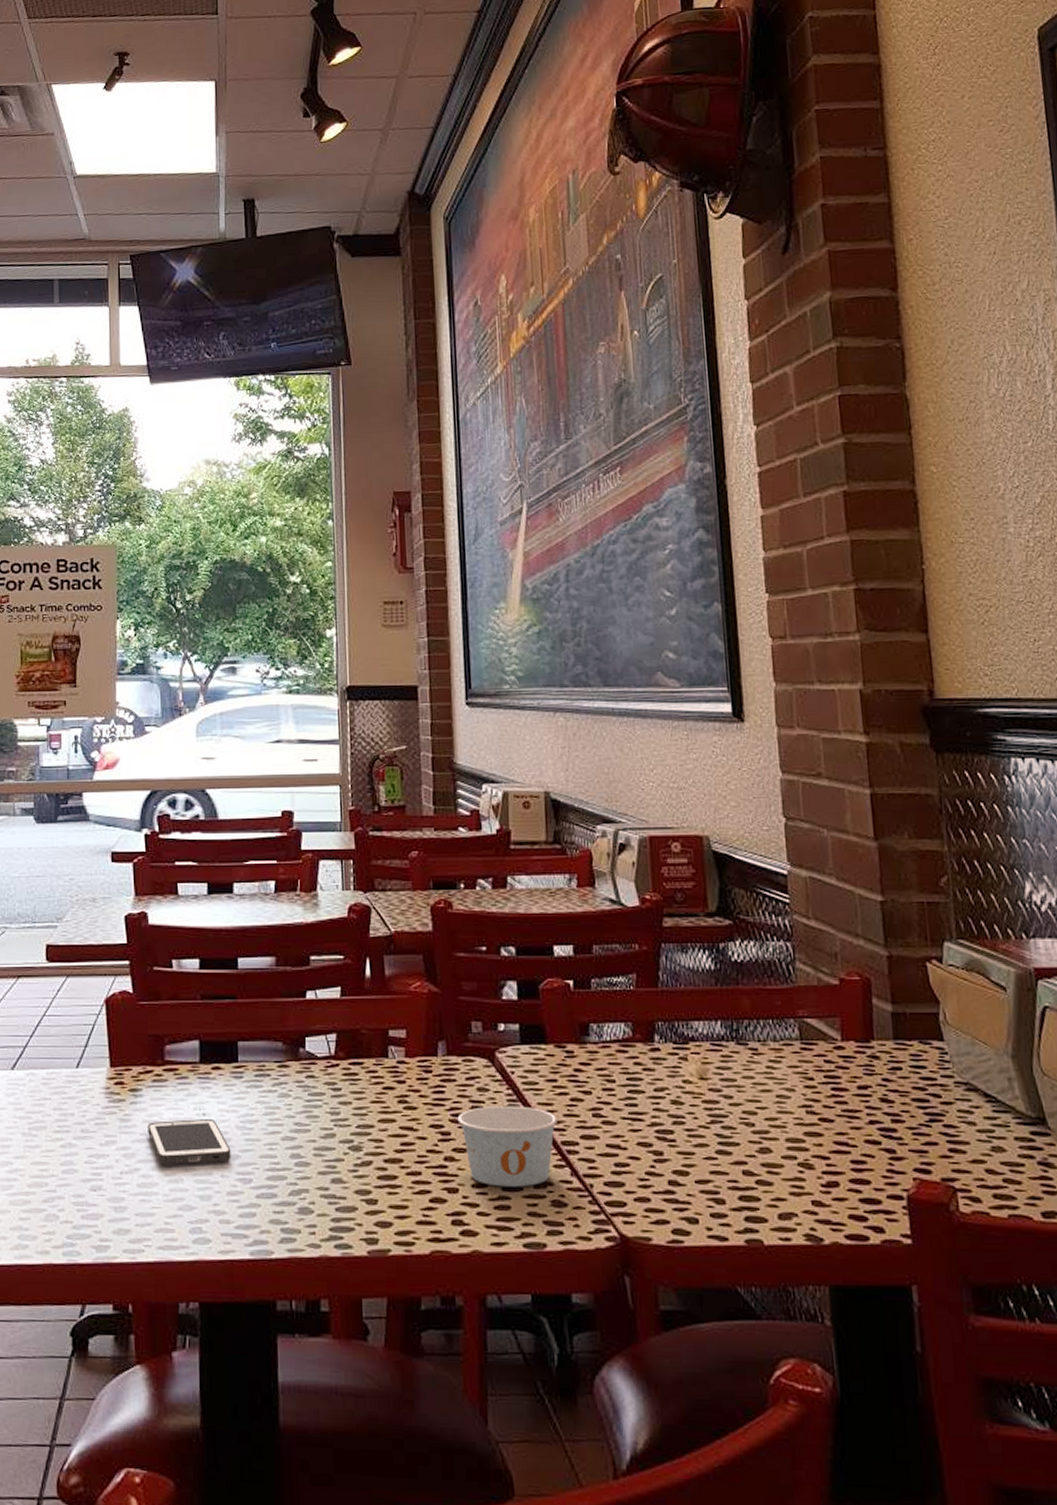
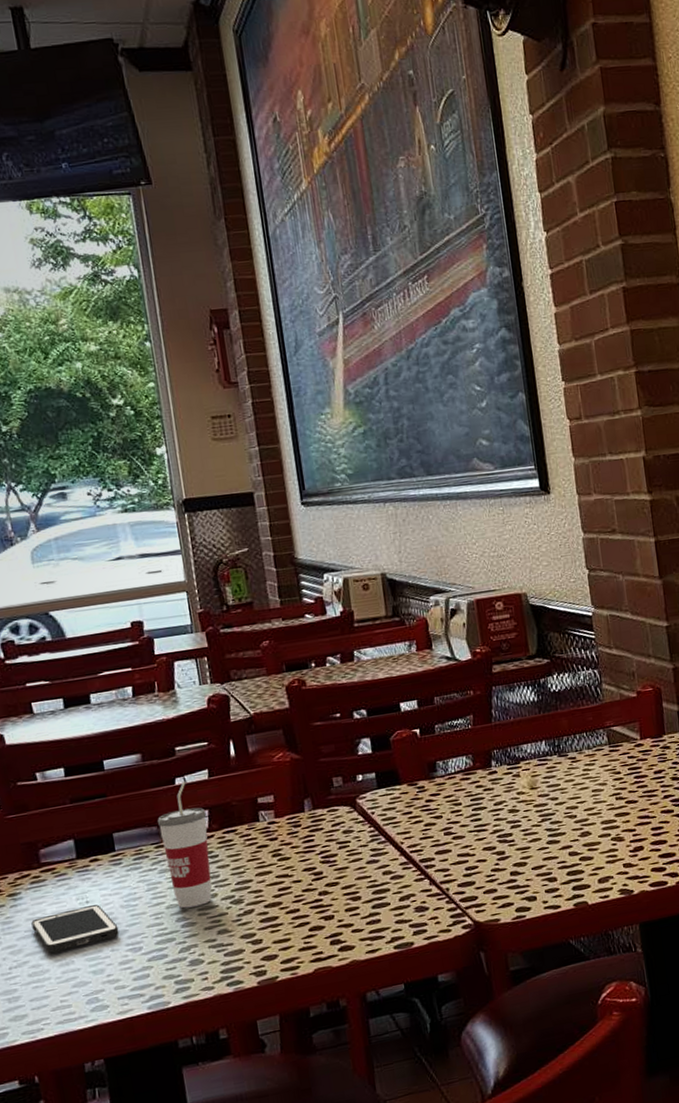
cup: none [284,997,334,1144] -> present [158,781,212,909]
paper cup: present [457,1105,558,1187] -> none [327,837,415,907]

